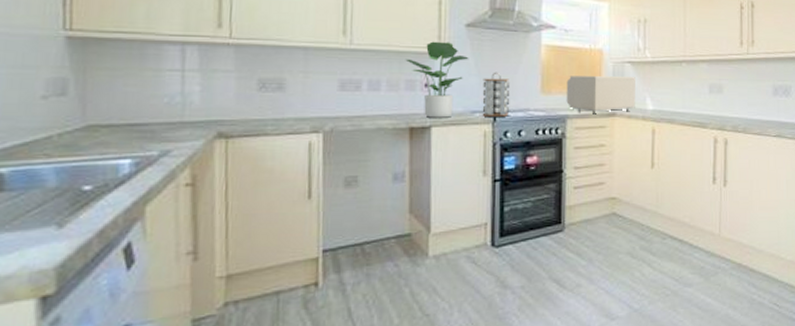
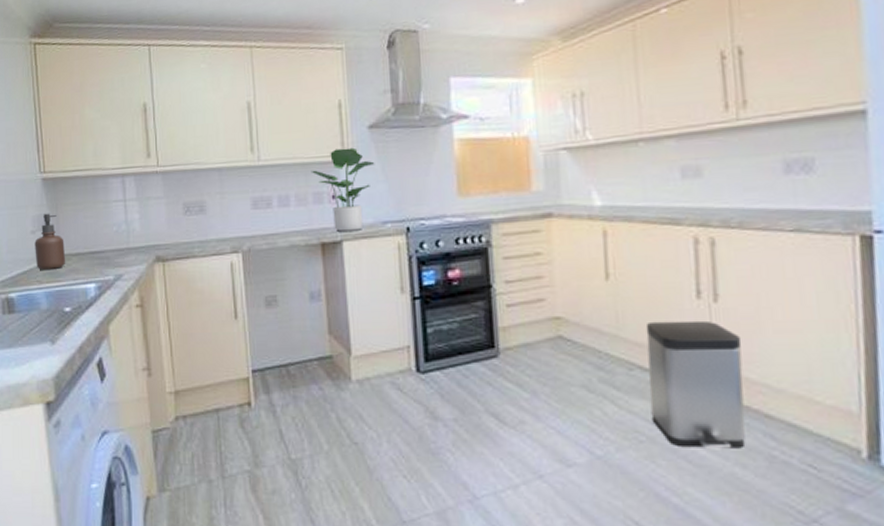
soap dispenser: none [44,77,92,143] -> present [34,213,66,271]
spice rack: present [482,72,511,118] -> none [391,175,424,228]
microwave: present [566,76,635,114] -> none [487,166,577,217]
pedal bin: none [676,200,739,298] -> present [645,320,746,449]

